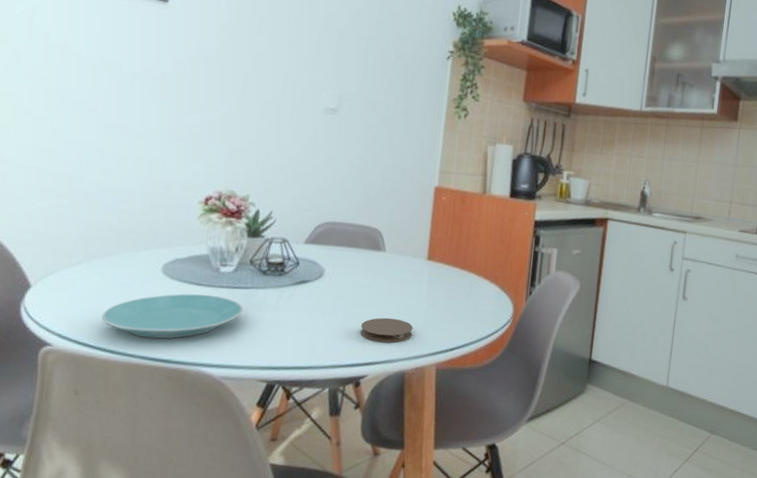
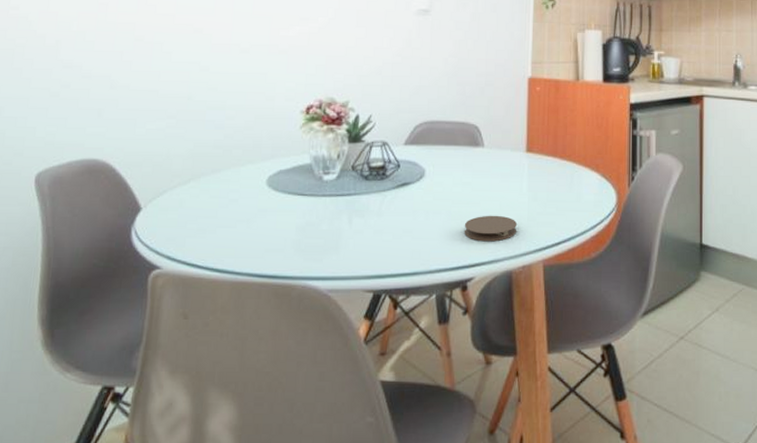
plate: present [101,293,244,339] -> none [209,204,347,254]

